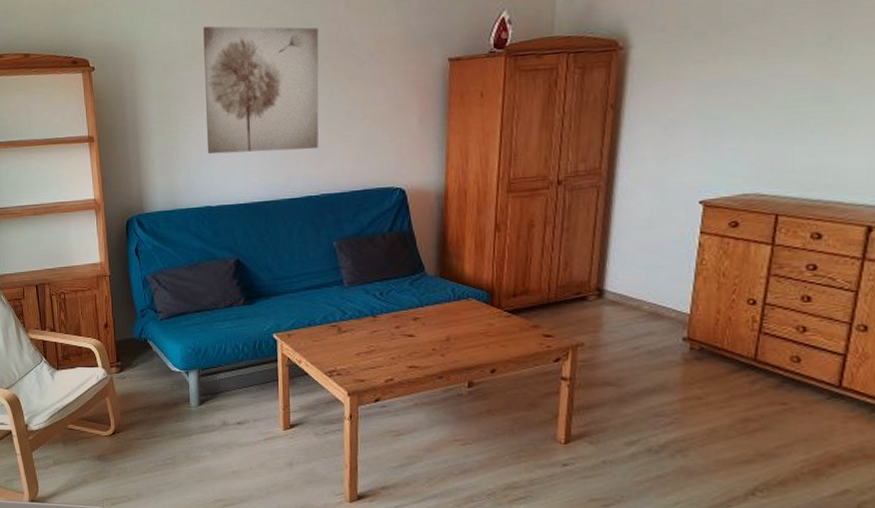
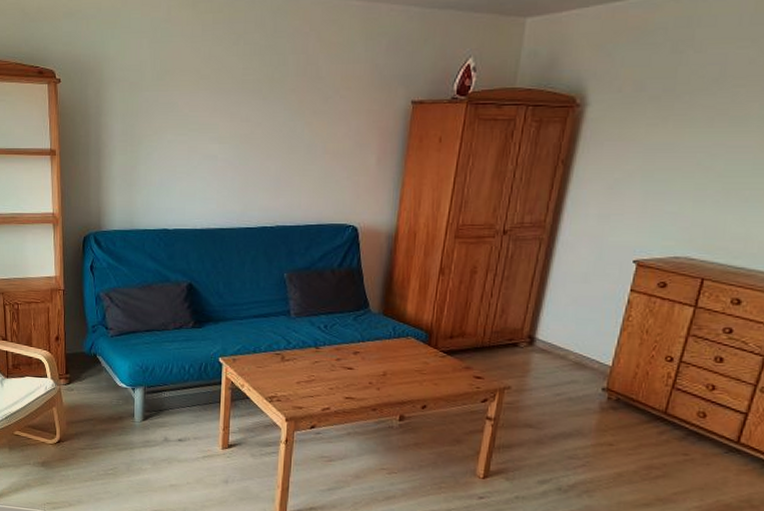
wall art: present [203,26,319,155] -> none [168,47,287,181]

